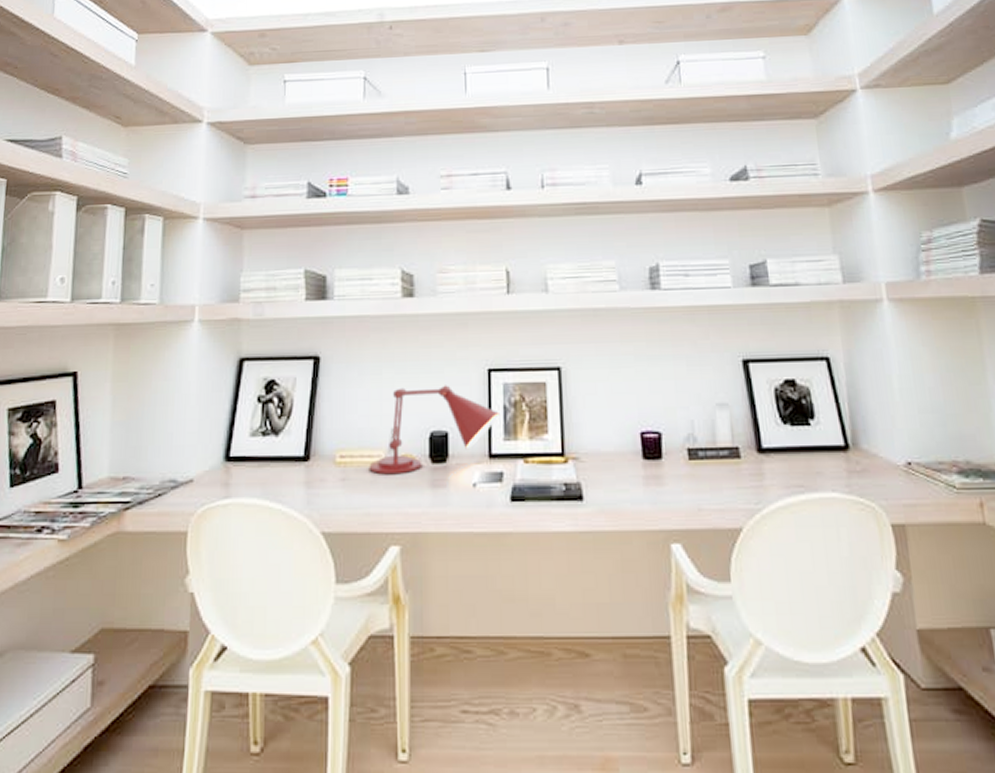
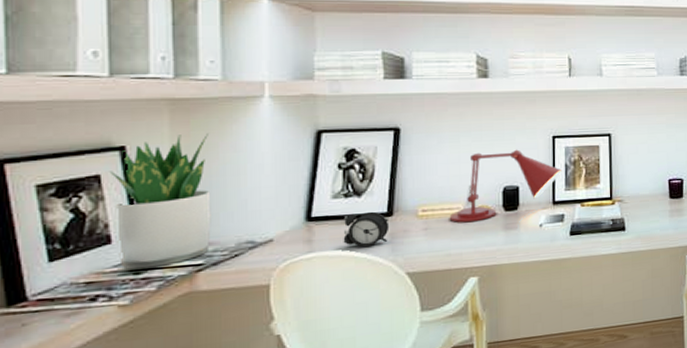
planter: none [62,360,144,502] -> present [108,134,211,270]
alarm clock: none [259,454,306,497] -> present [343,211,390,248]

